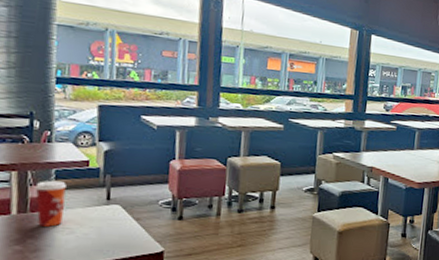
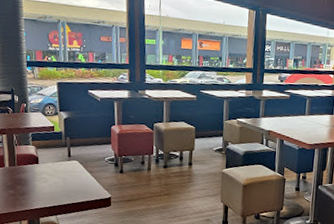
paper cup: present [35,180,66,227] -> none [19,141,40,177]

